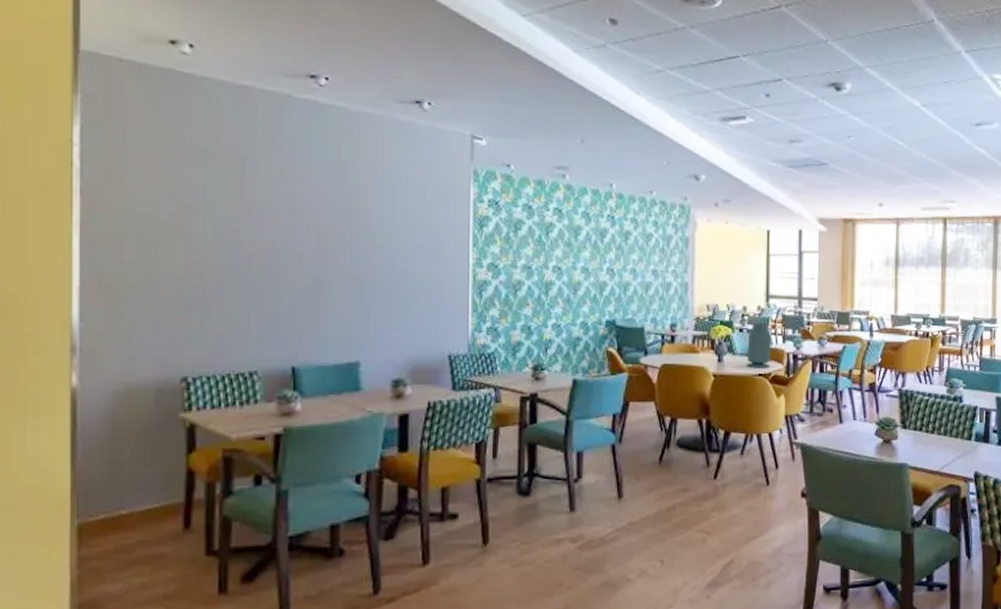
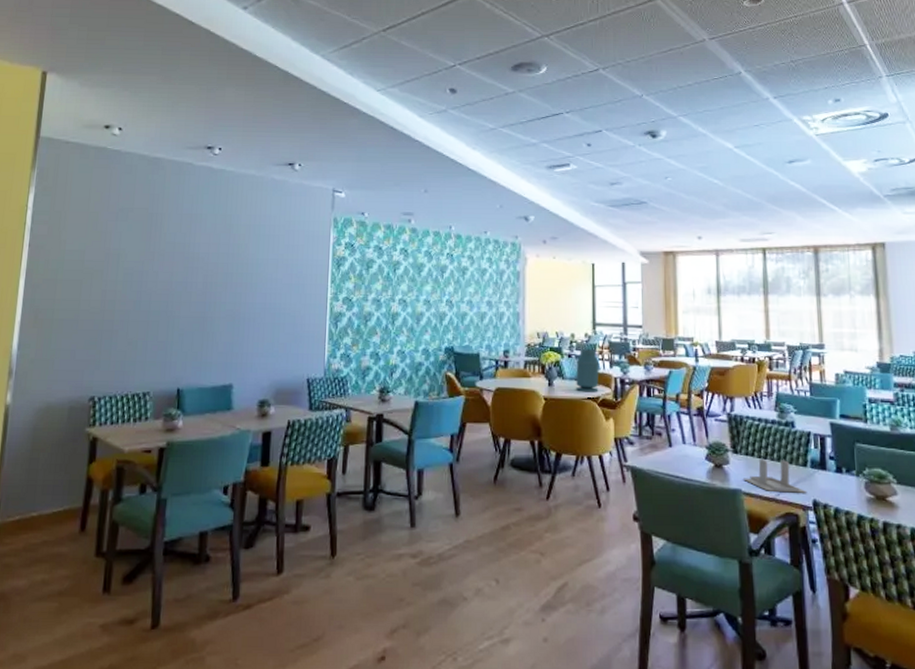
napkin holder: none [909,433,970,466] -> present [742,458,808,493]

